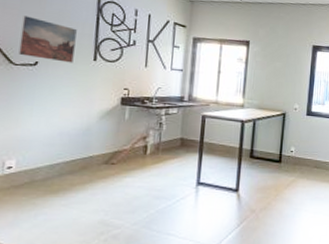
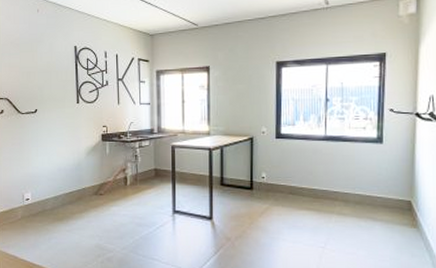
wall art: present [18,16,77,63] -> none [23,71,62,108]

